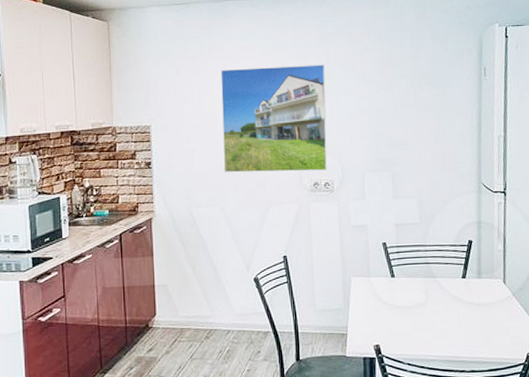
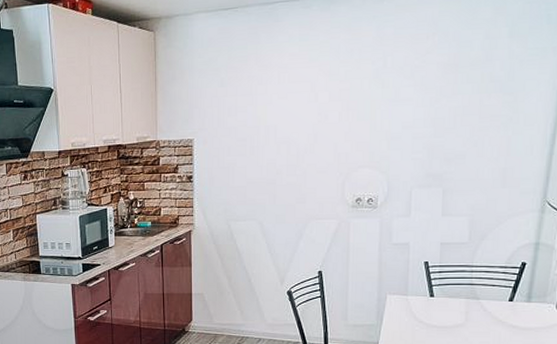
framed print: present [220,64,327,173] -> none [264,71,379,188]

